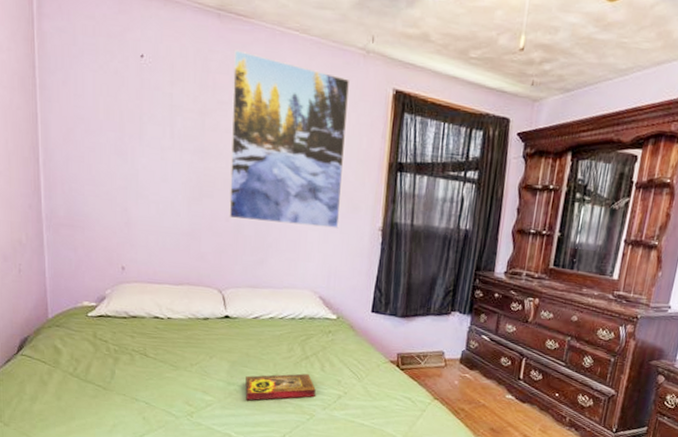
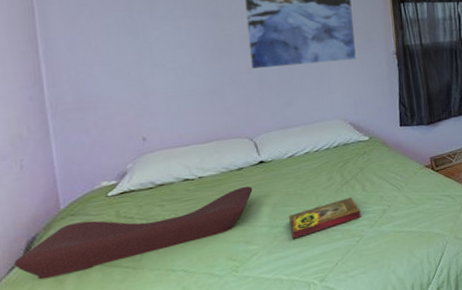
cushion: none [10,333,216,378] -> present [14,185,253,280]

